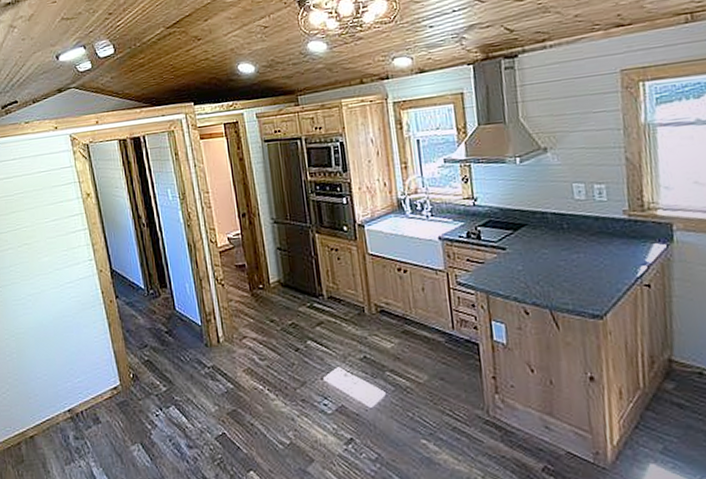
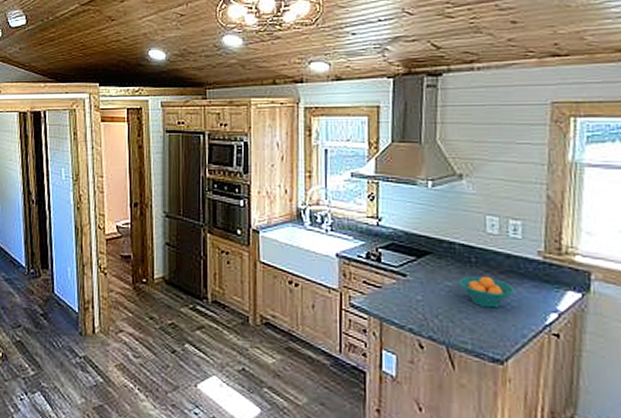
fruit bowl: none [554,239,607,269] -> present [458,276,515,308]

